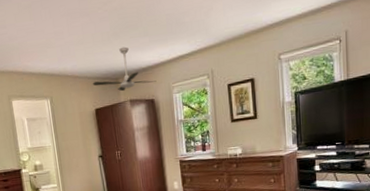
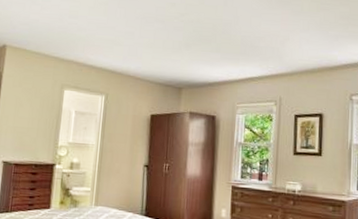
ceiling fan: present [93,46,157,92] -> none [154,58,221,102]

